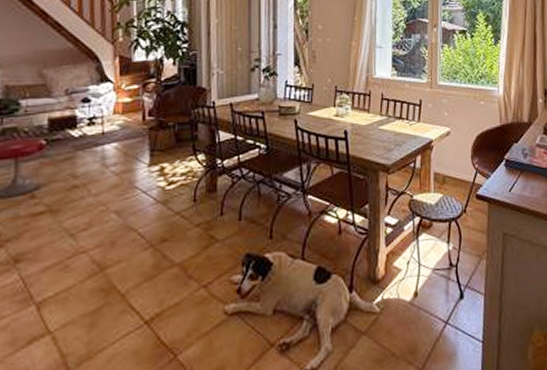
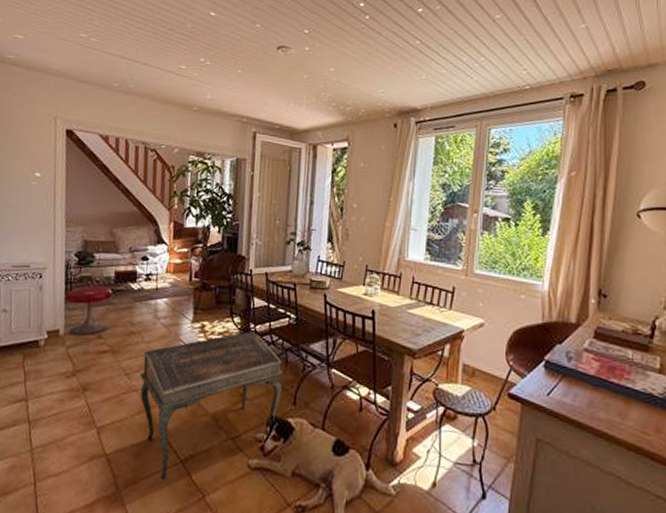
writing desk: none [87,168,256,348] -> present [139,331,283,480]

